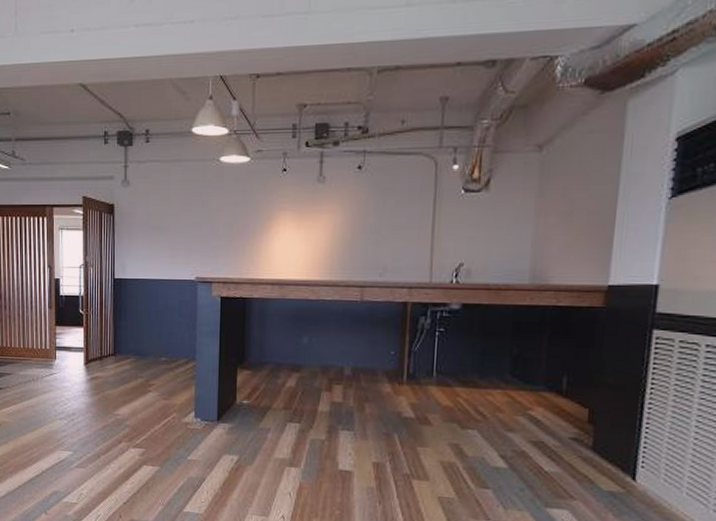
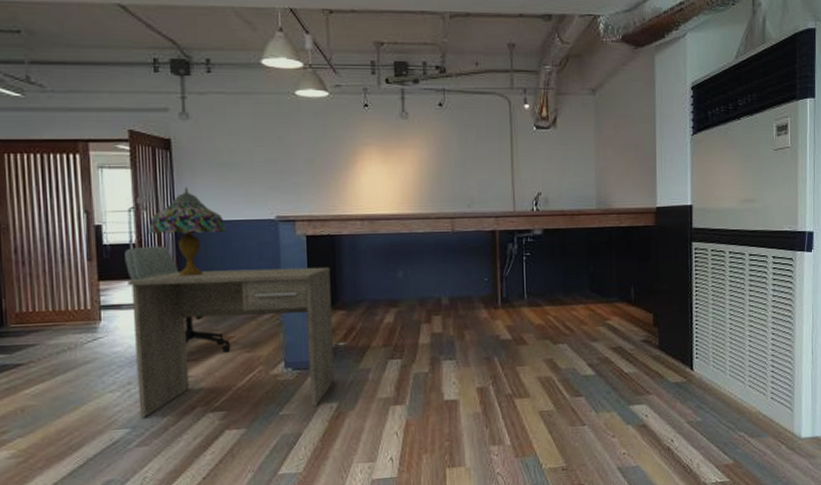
office chair: none [75,298,152,398] -> present [125,246,231,353]
desk: none [76,323,240,458] -> present [128,266,335,418]
table lamp: none [93,247,154,328] -> present [148,187,227,277]

